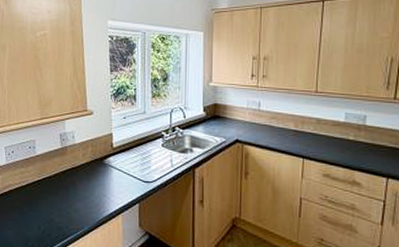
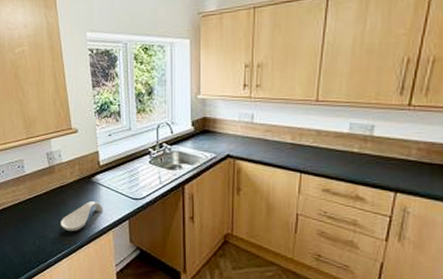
spoon rest: none [68,184,114,215] -> present [60,201,104,231]

